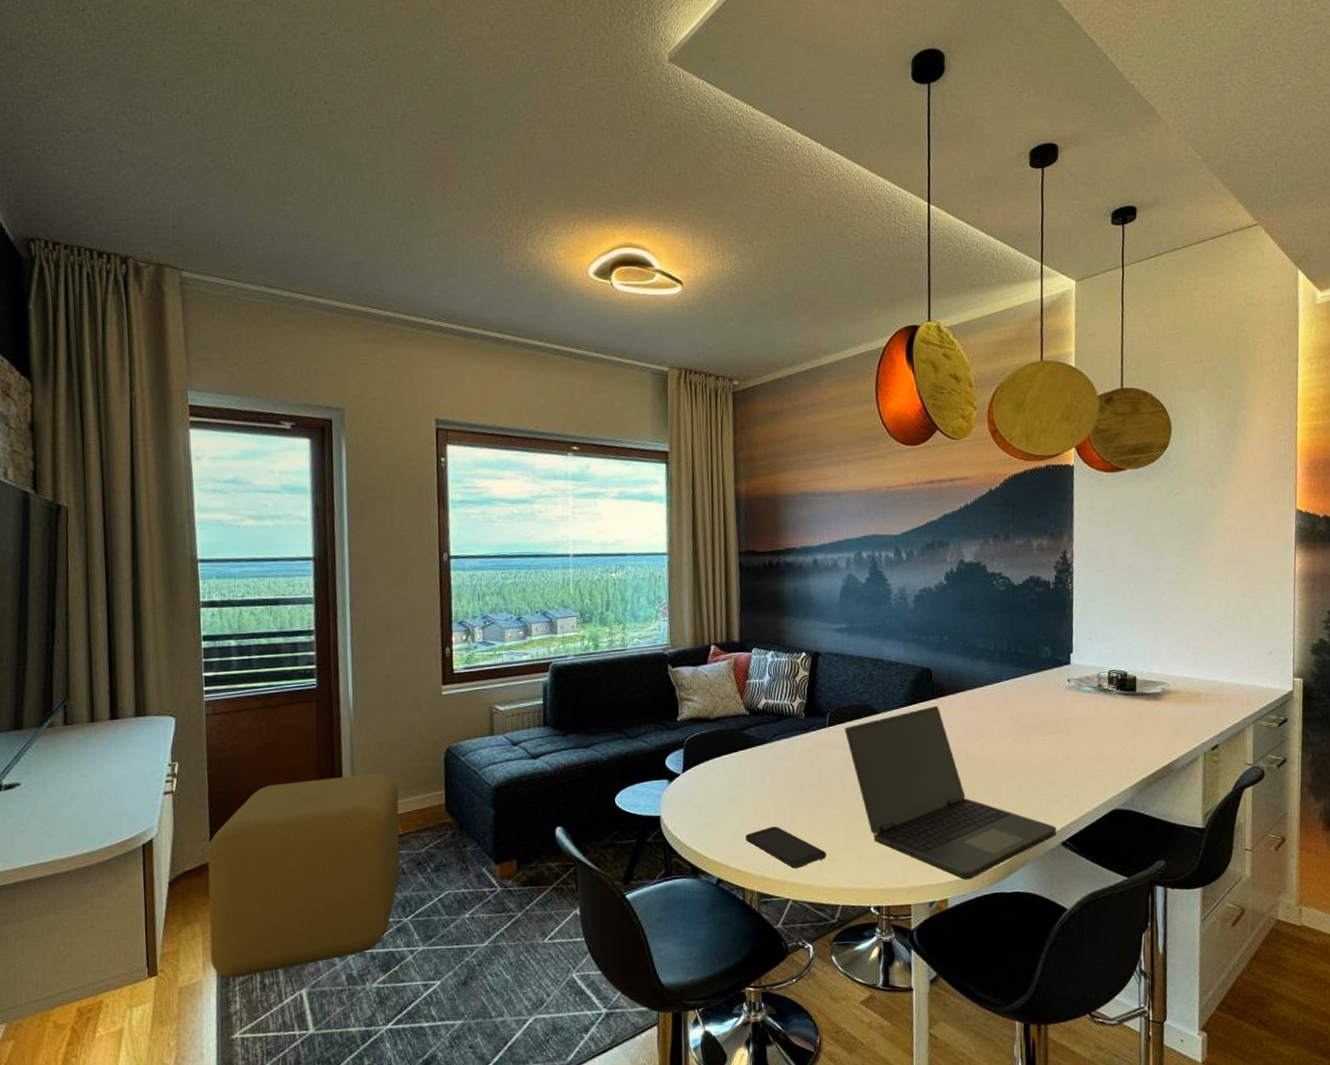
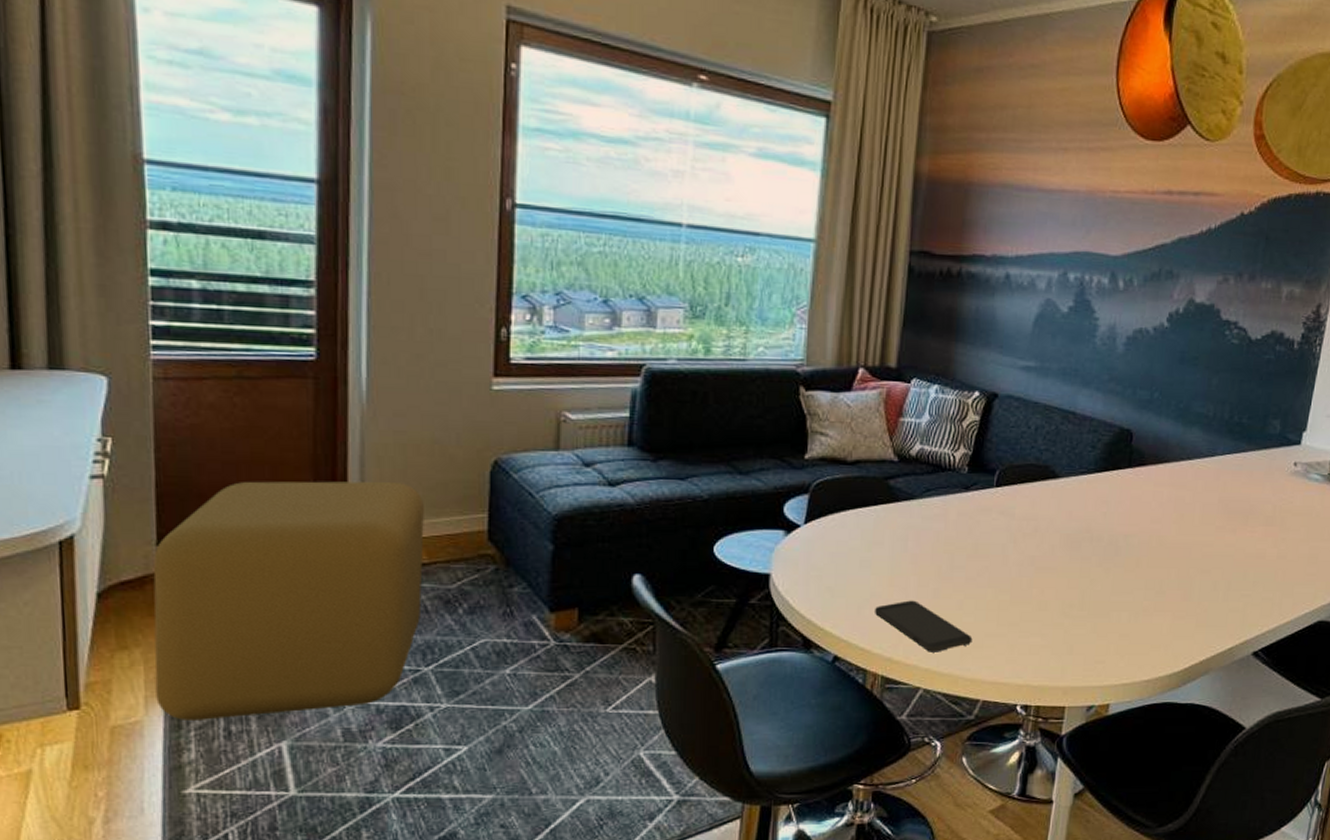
laptop: present [845,705,1057,879] -> none [1015,475,1250,684]

